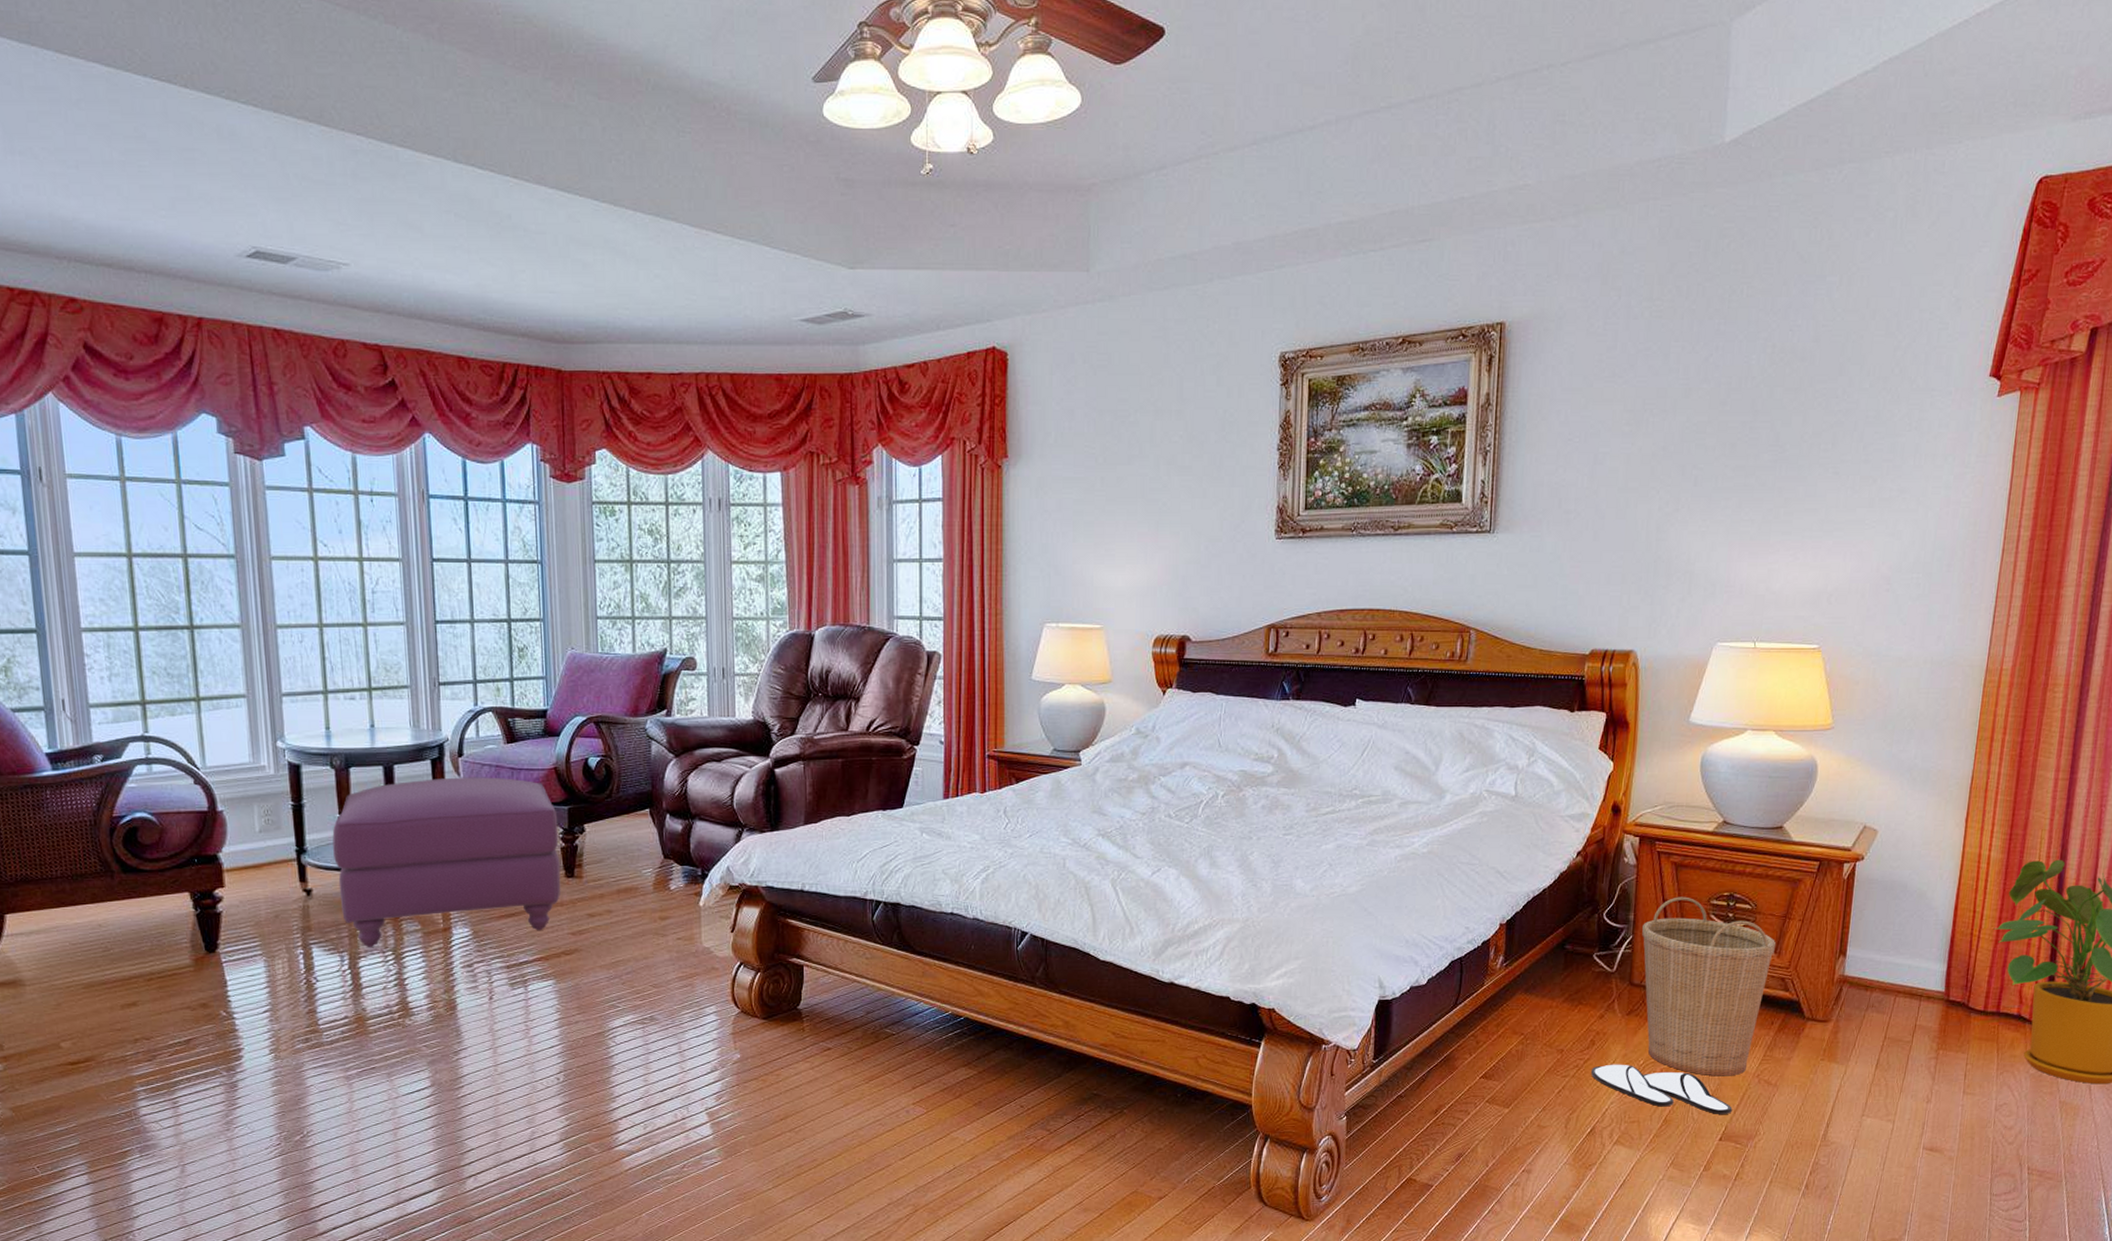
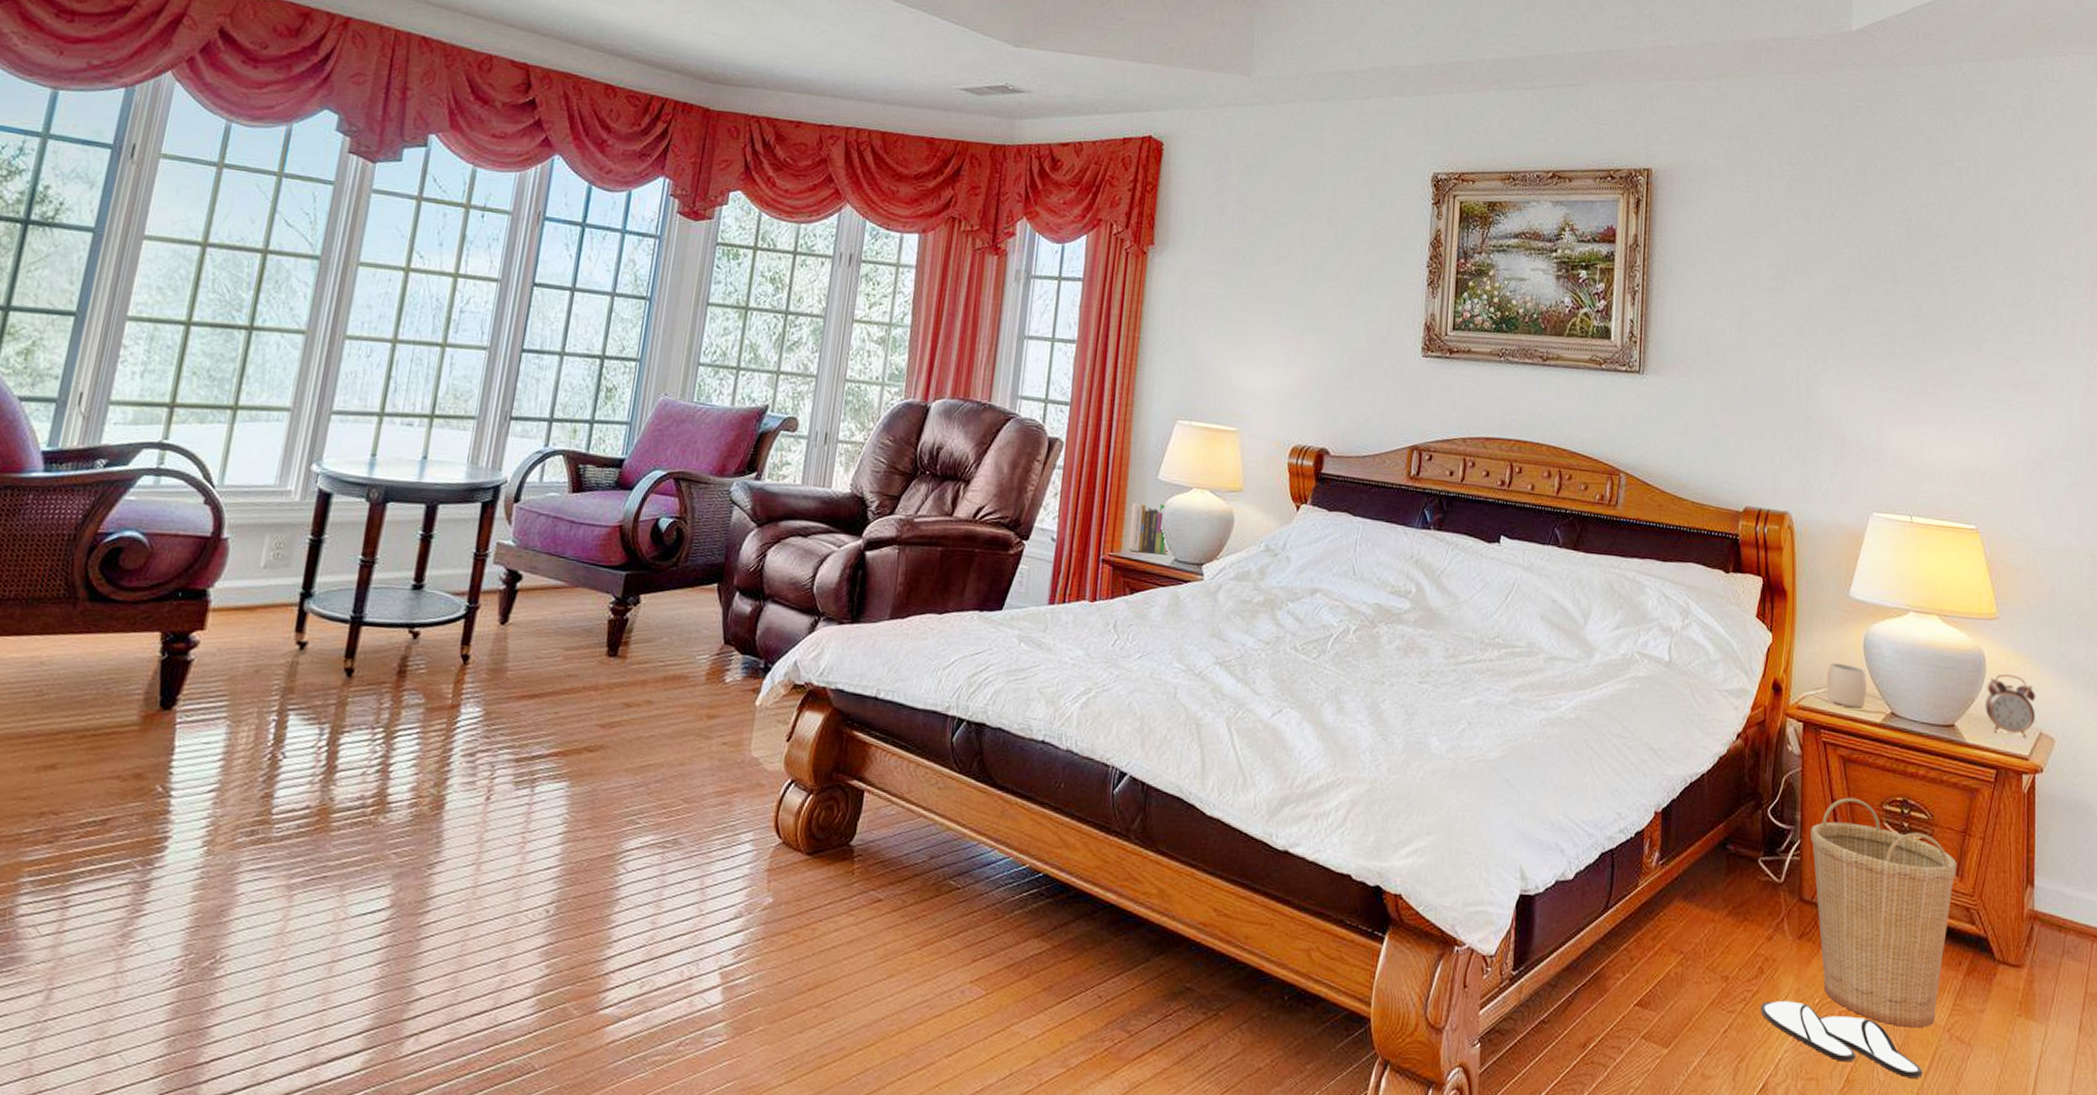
ottoman: present [332,777,561,947] -> none [335,524,612,721]
books: none [1010,700,1049,746] -> present [1129,502,1171,555]
mug: none [1663,782,1702,820] -> present [1826,662,1866,708]
alarm clock: none [1813,777,1864,832] -> present [1985,673,2036,739]

